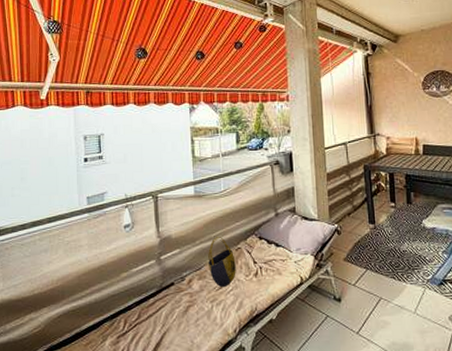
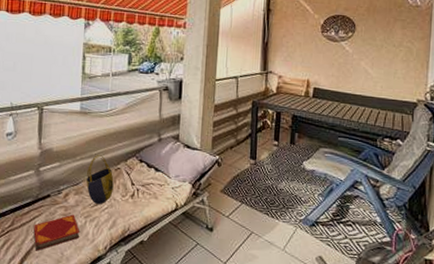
hardback book: none [161,300,208,342] -> present [33,214,80,251]

